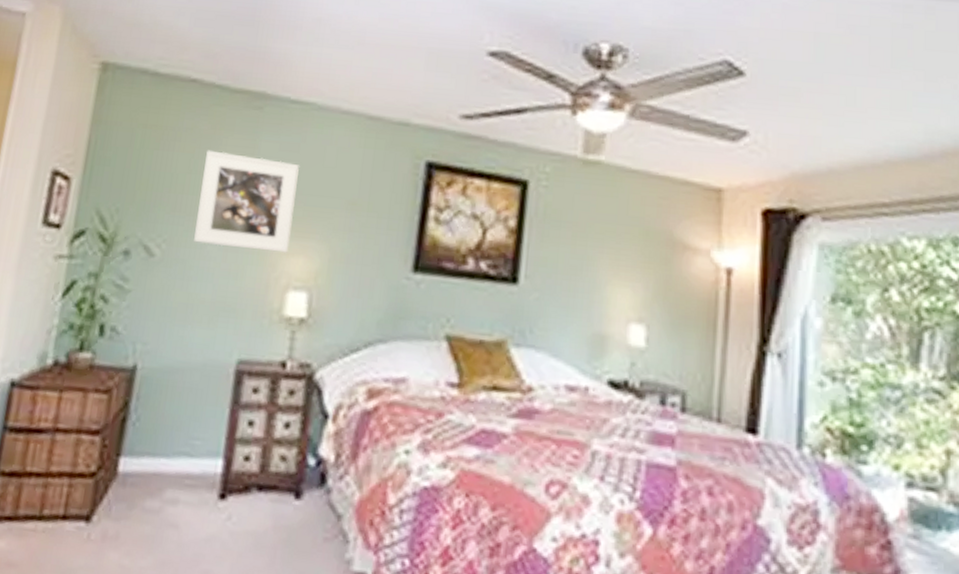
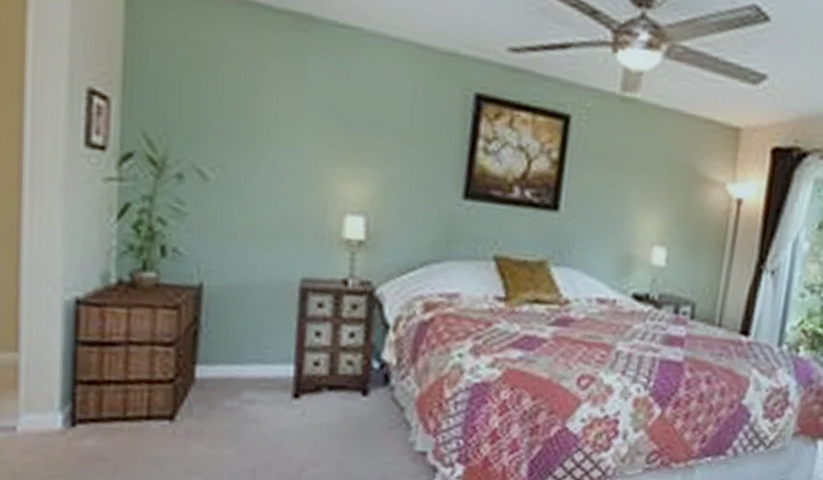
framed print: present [194,150,299,253] -> none [248,73,350,179]

